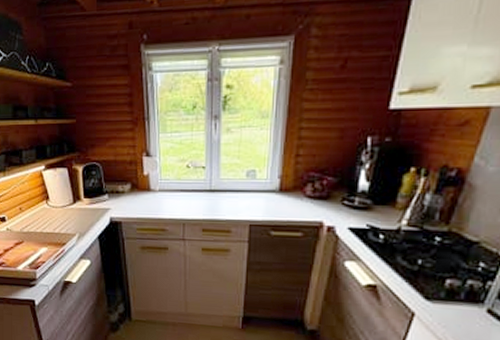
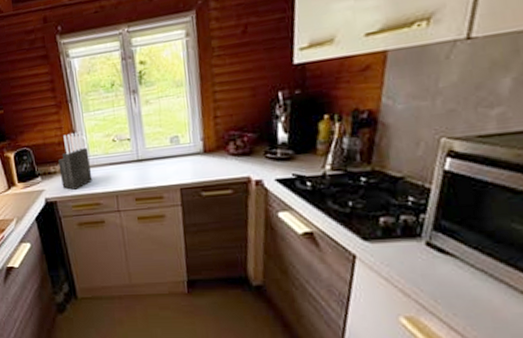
knife block: none [128,152,161,212] -> present [58,131,93,190]

